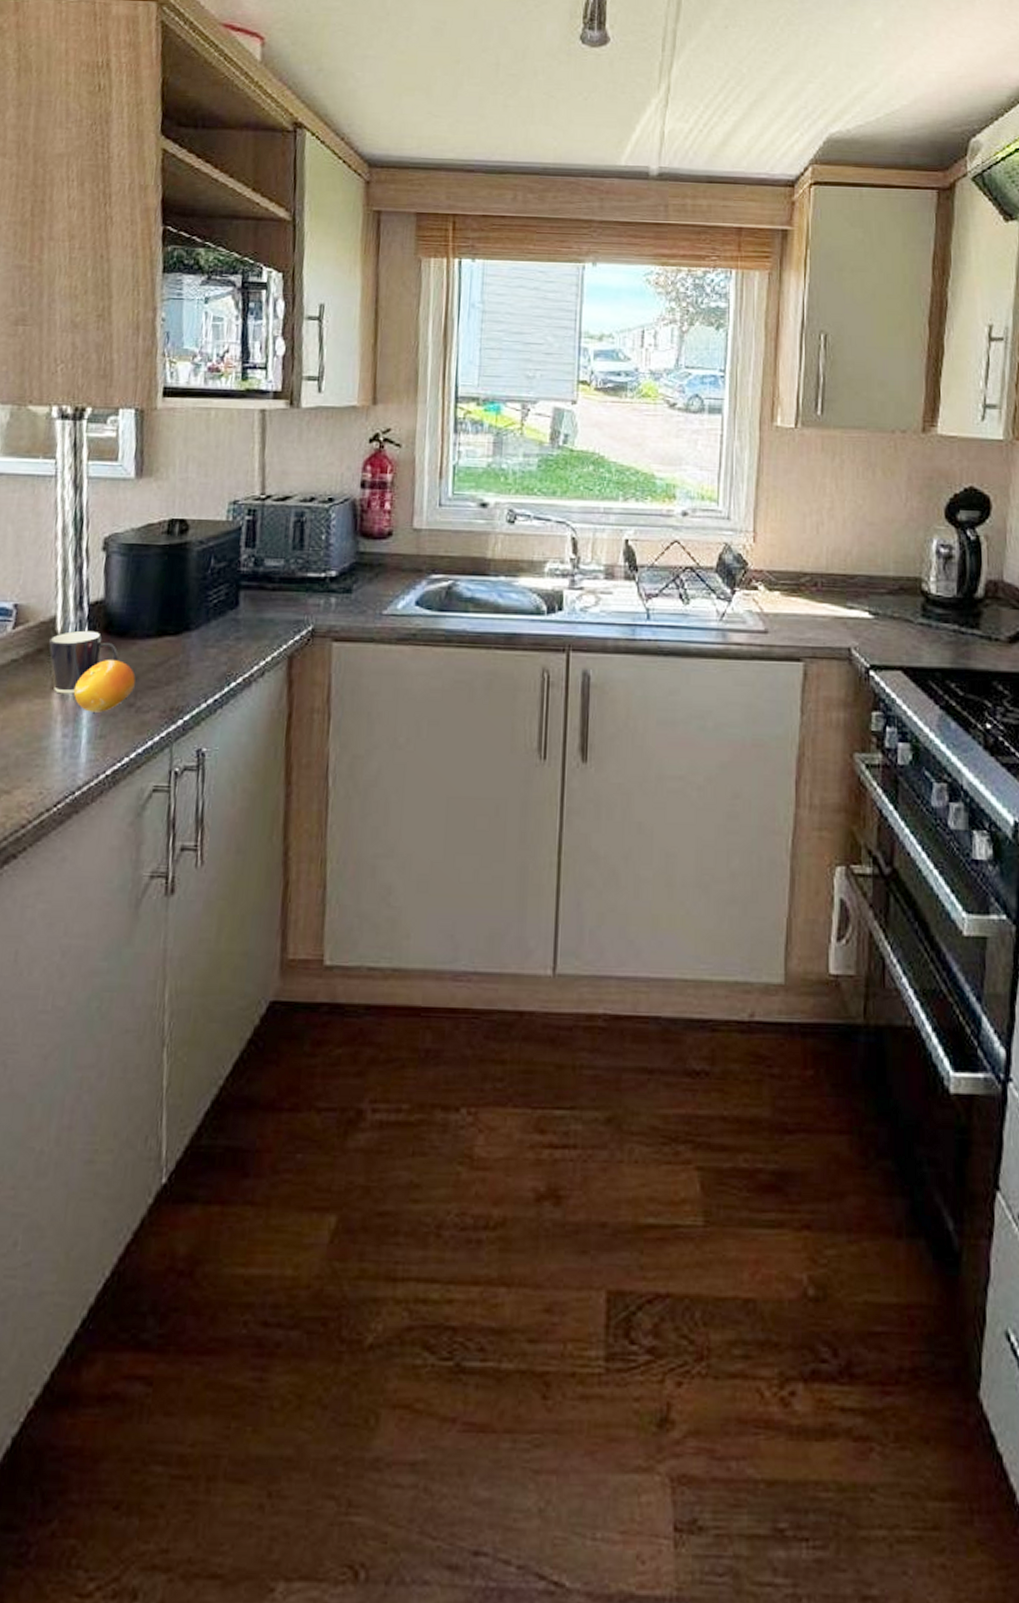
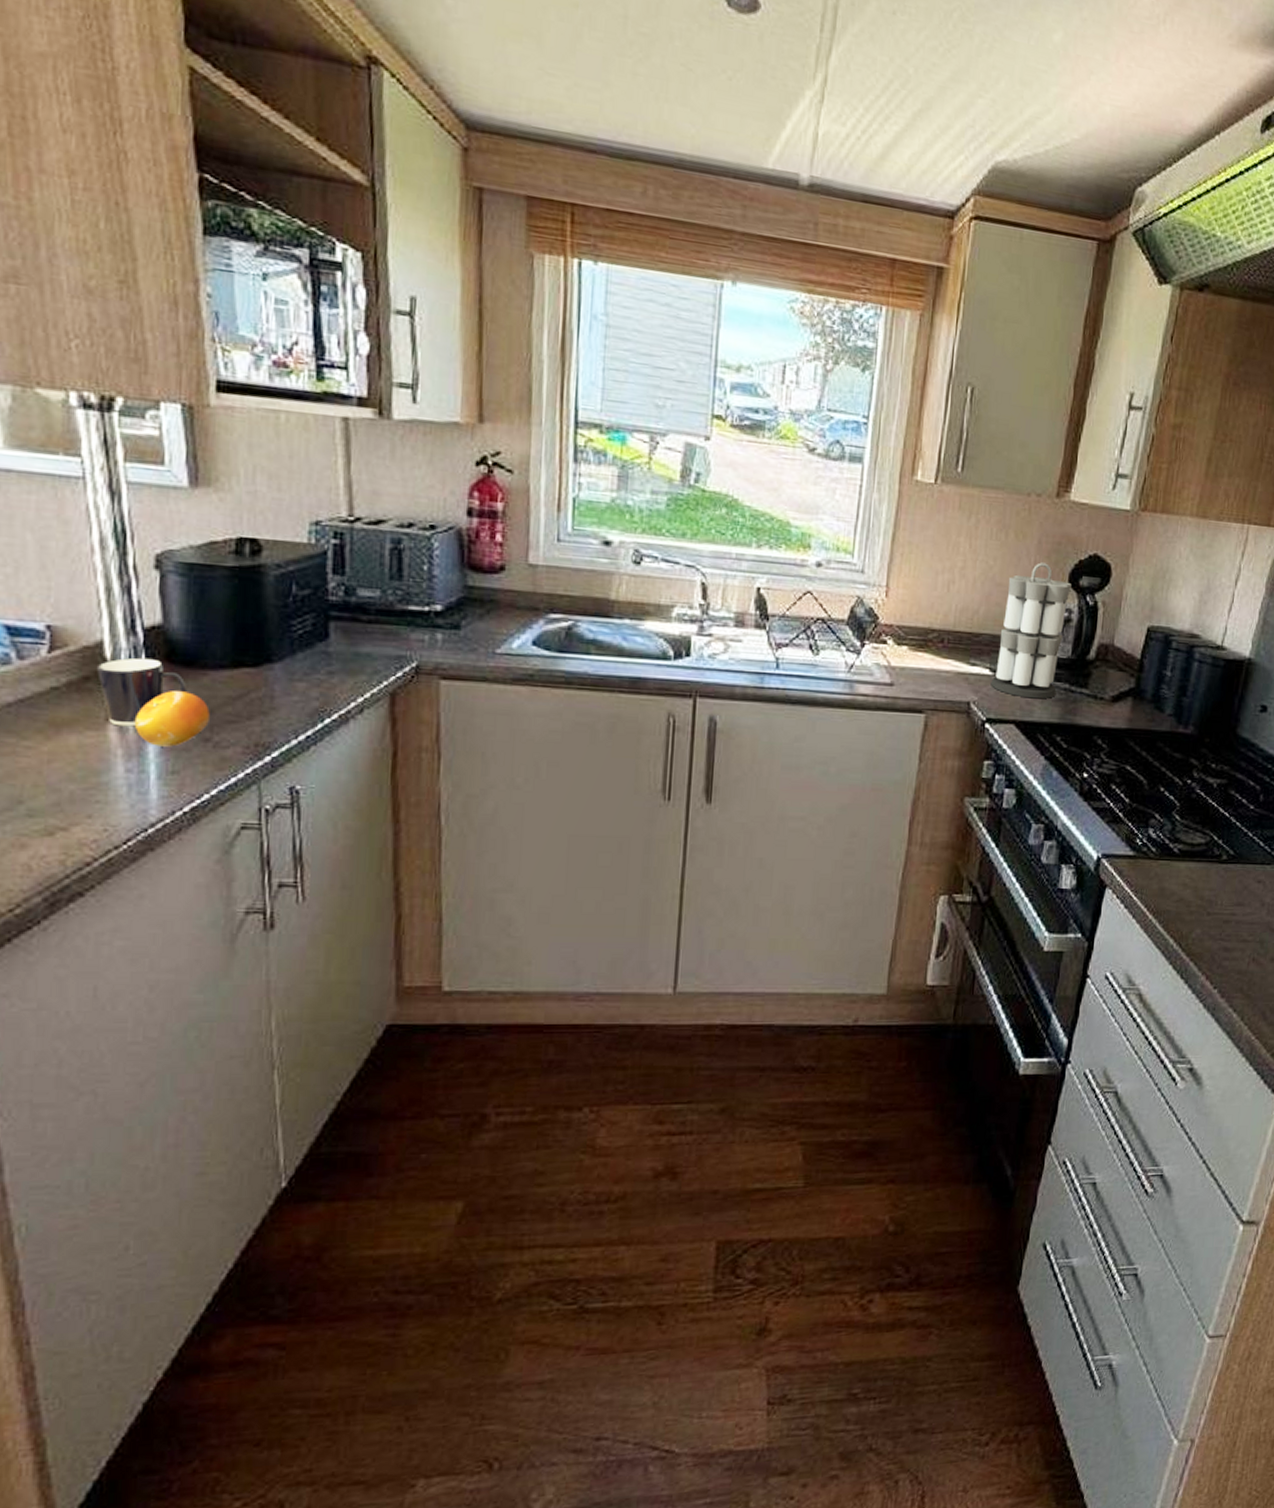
spice rack: none [871,499,949,642] -> present [991,562,1072,699]

